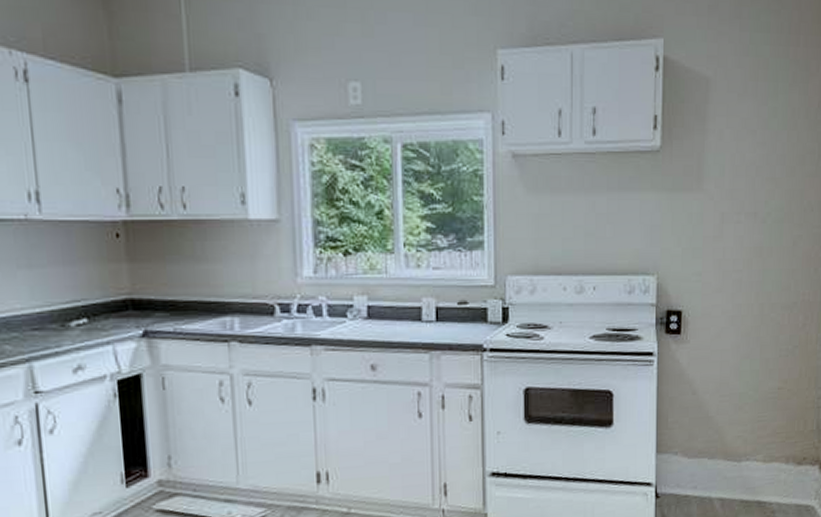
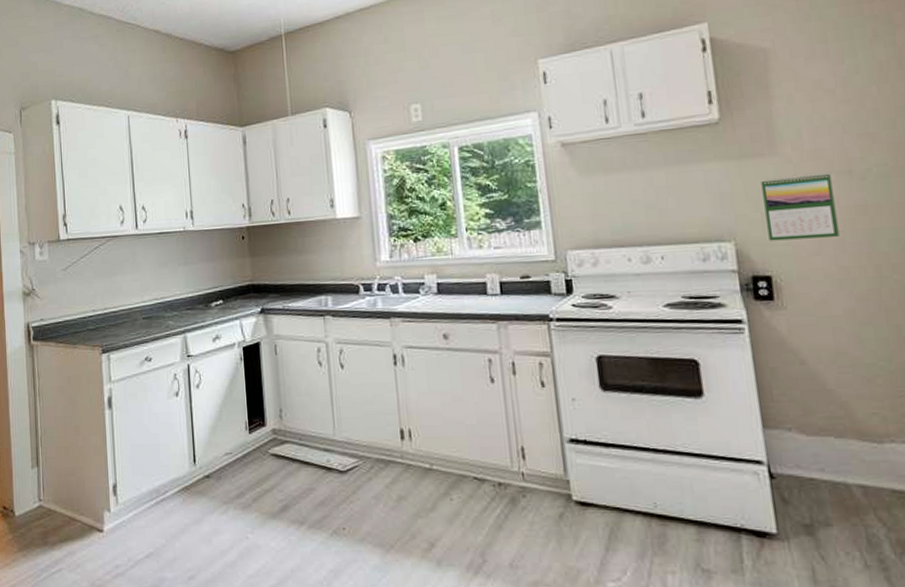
calendar: none [685,212,740,277] -> present [761,173,840,241]

